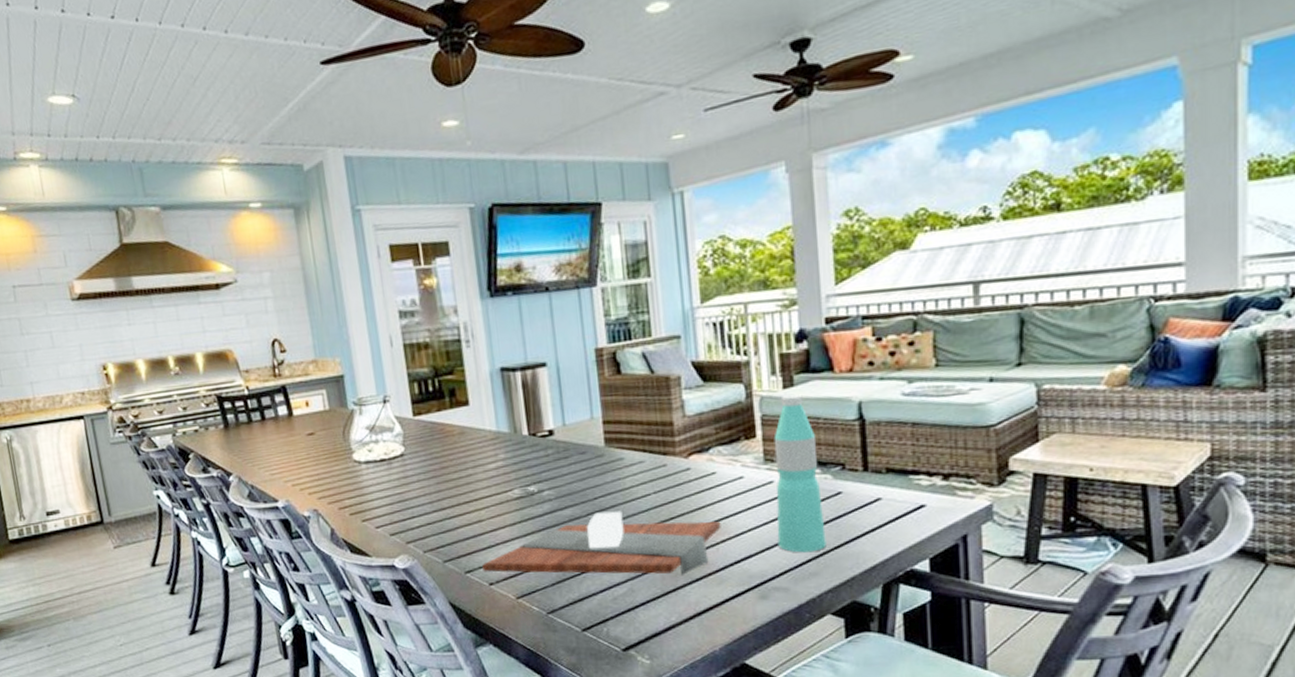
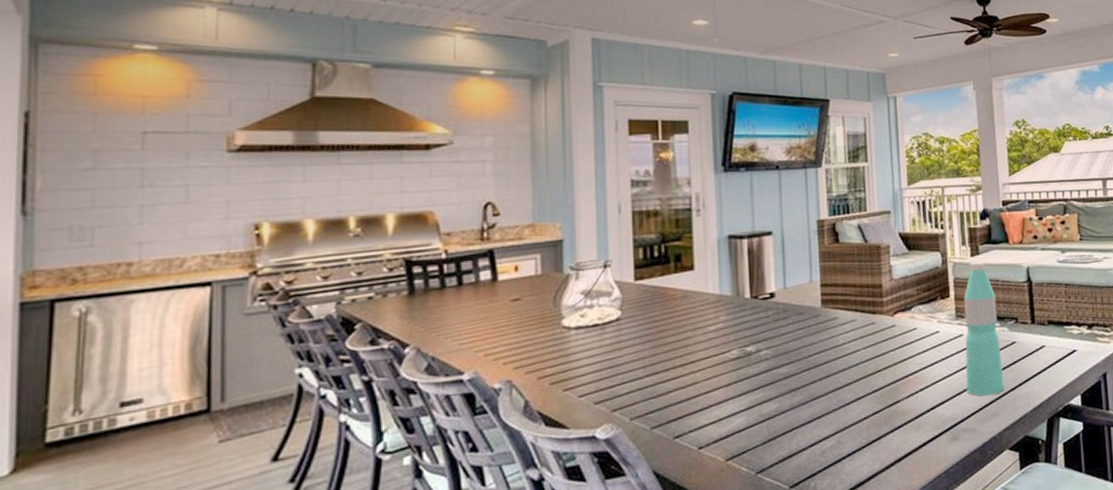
cutting board: present [482,511,721,575] -> none [693,366,920,436]

